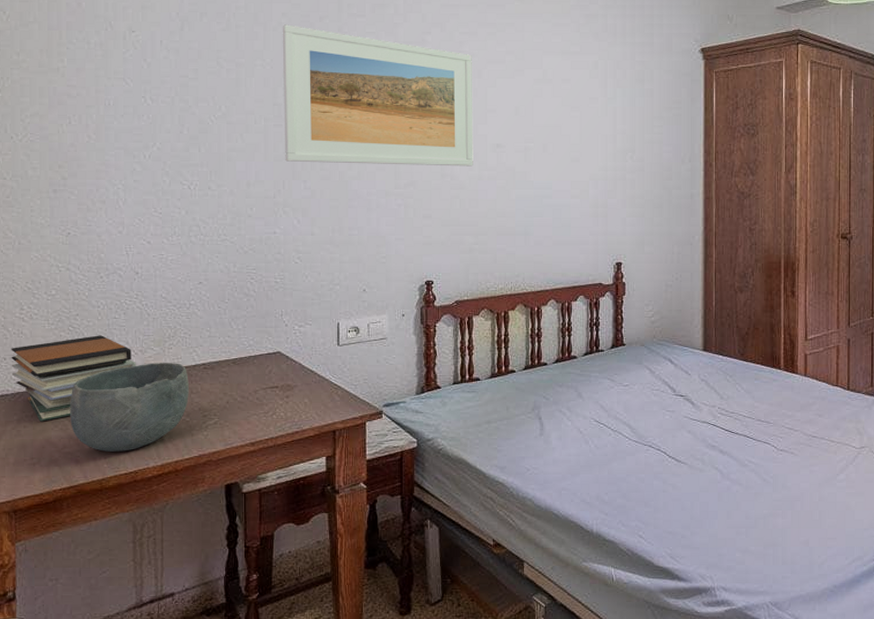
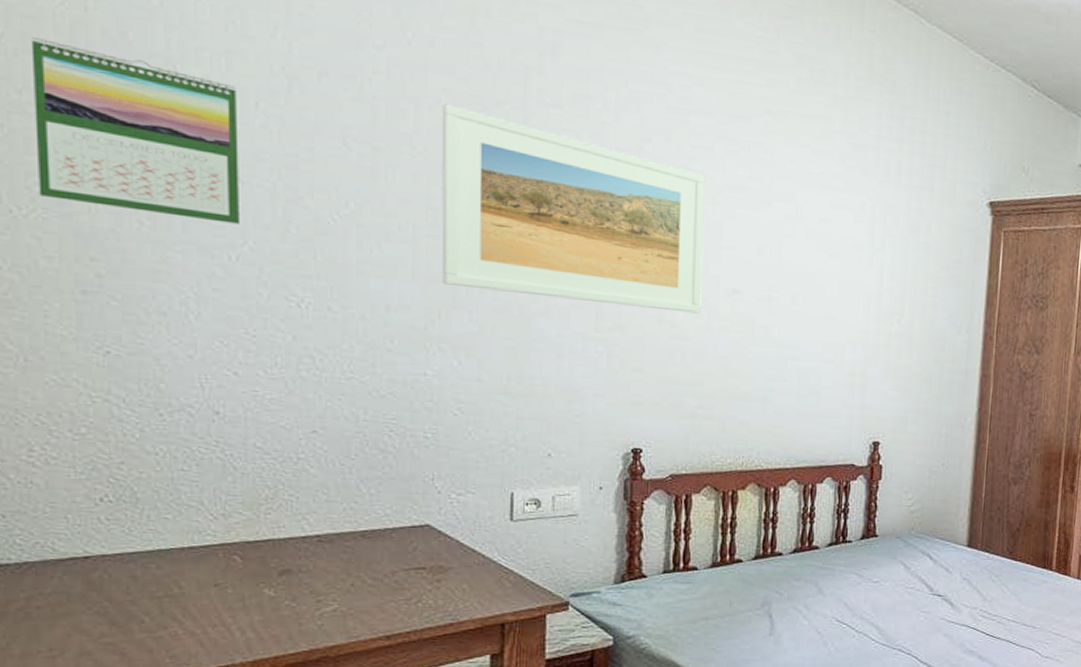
book stack: present [11,335,136,422] -> none [14,491,215,602]
calendar: none [25,14,152,131] -> present [31,36,241,224]
bowl: present [70,363,189,452] -> none [111,531,295,643]

